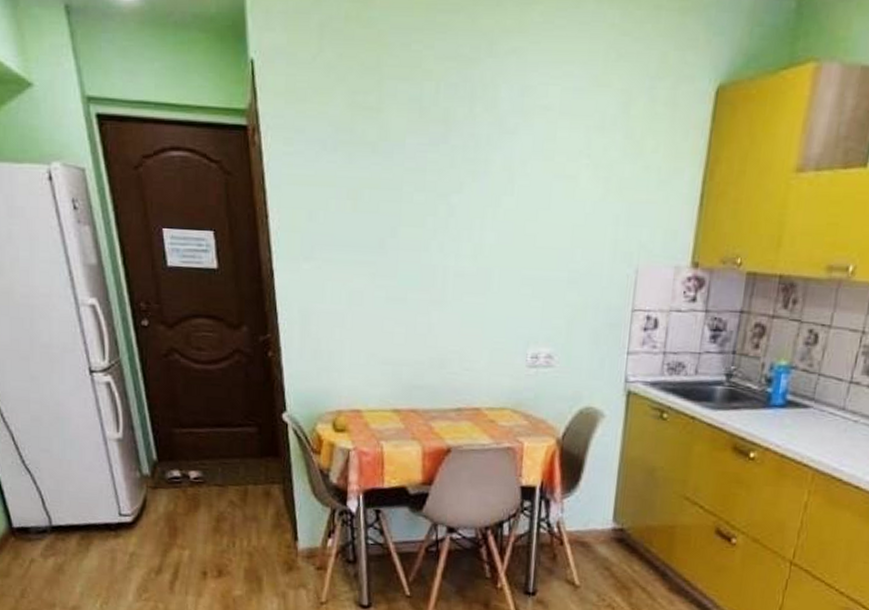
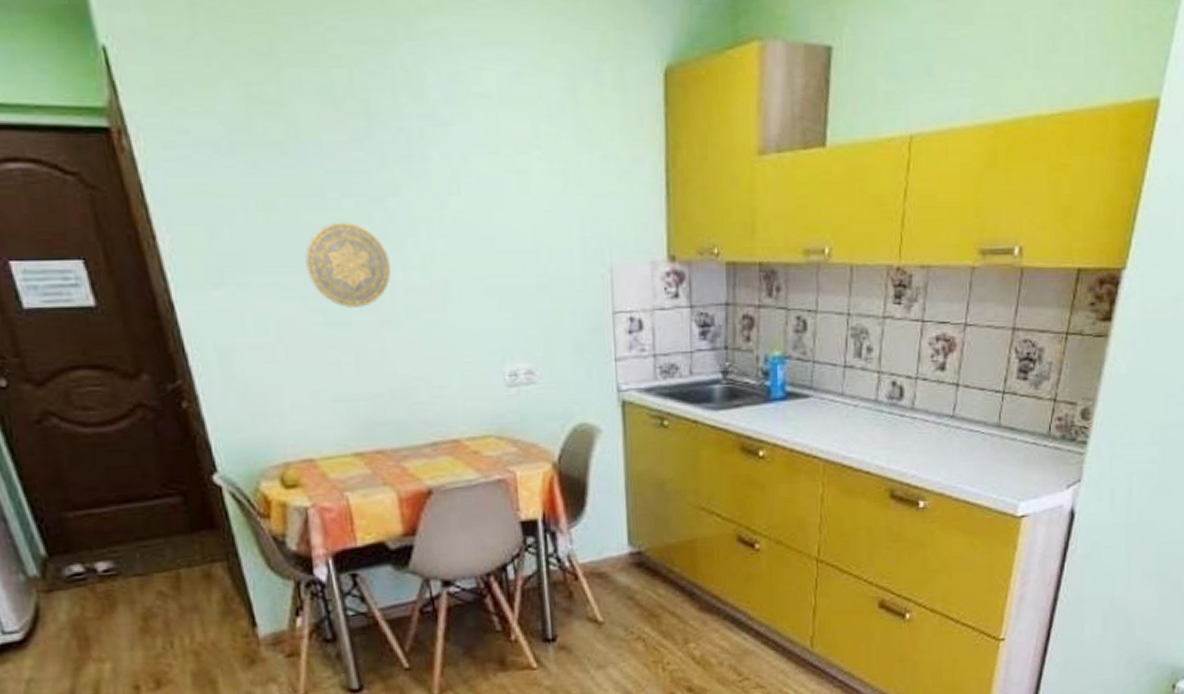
decorative plate: none [378,212,447,287] -> present [305,221,391,308]

